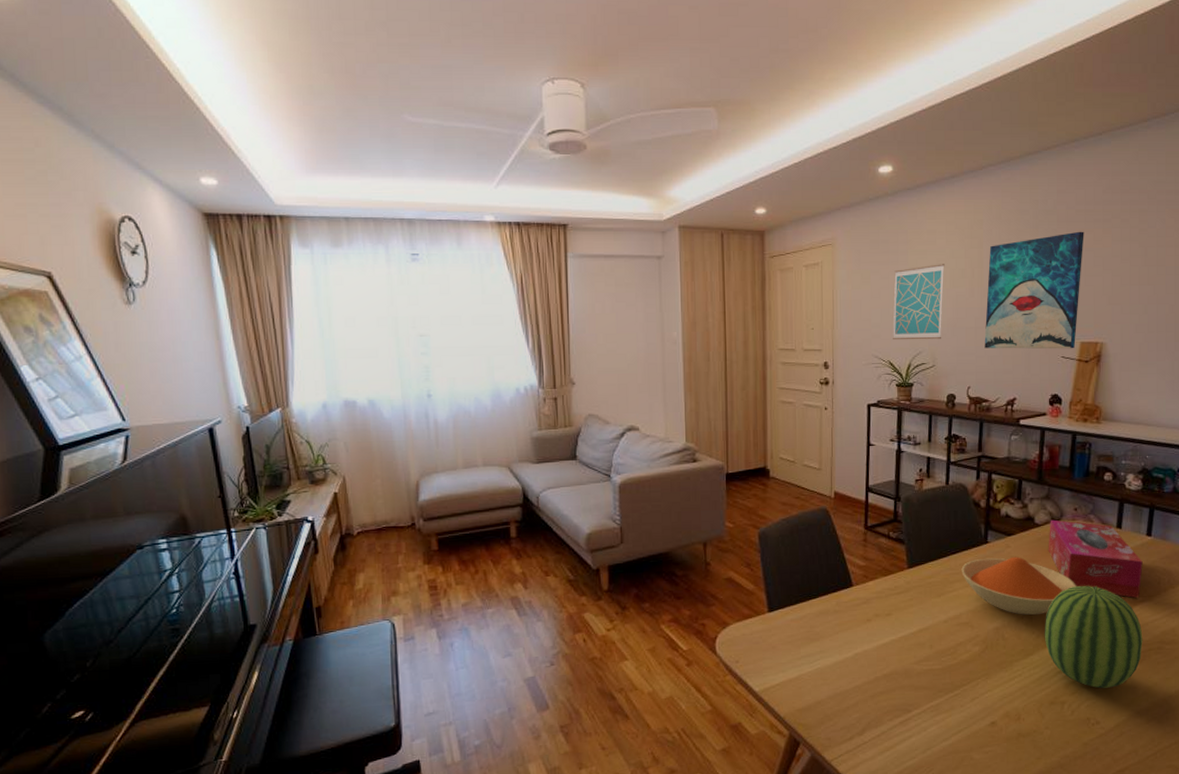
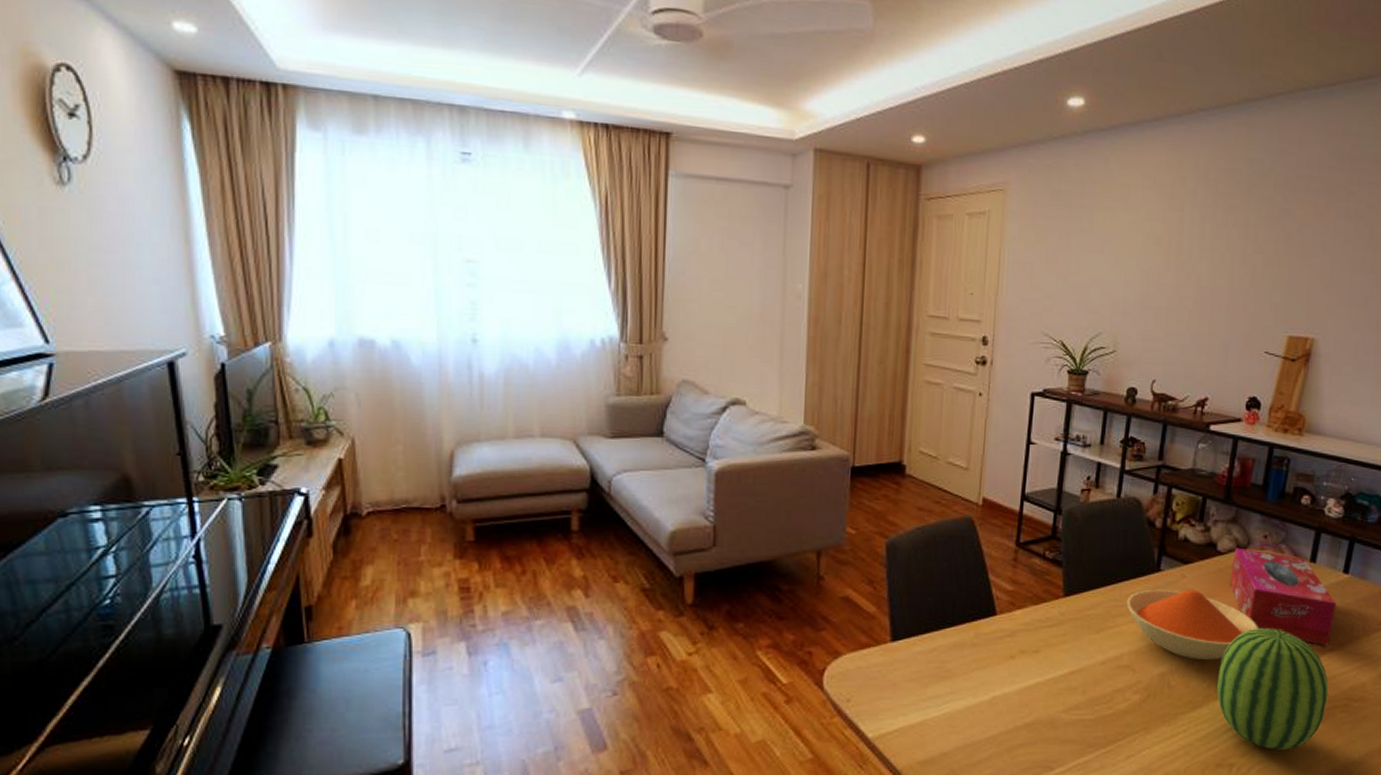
wall art: present [893,264,945,340] -> none [1068,226,1138,320]
wall art: present [984,231,1084,349] -> none [1176,201,1304,344]

